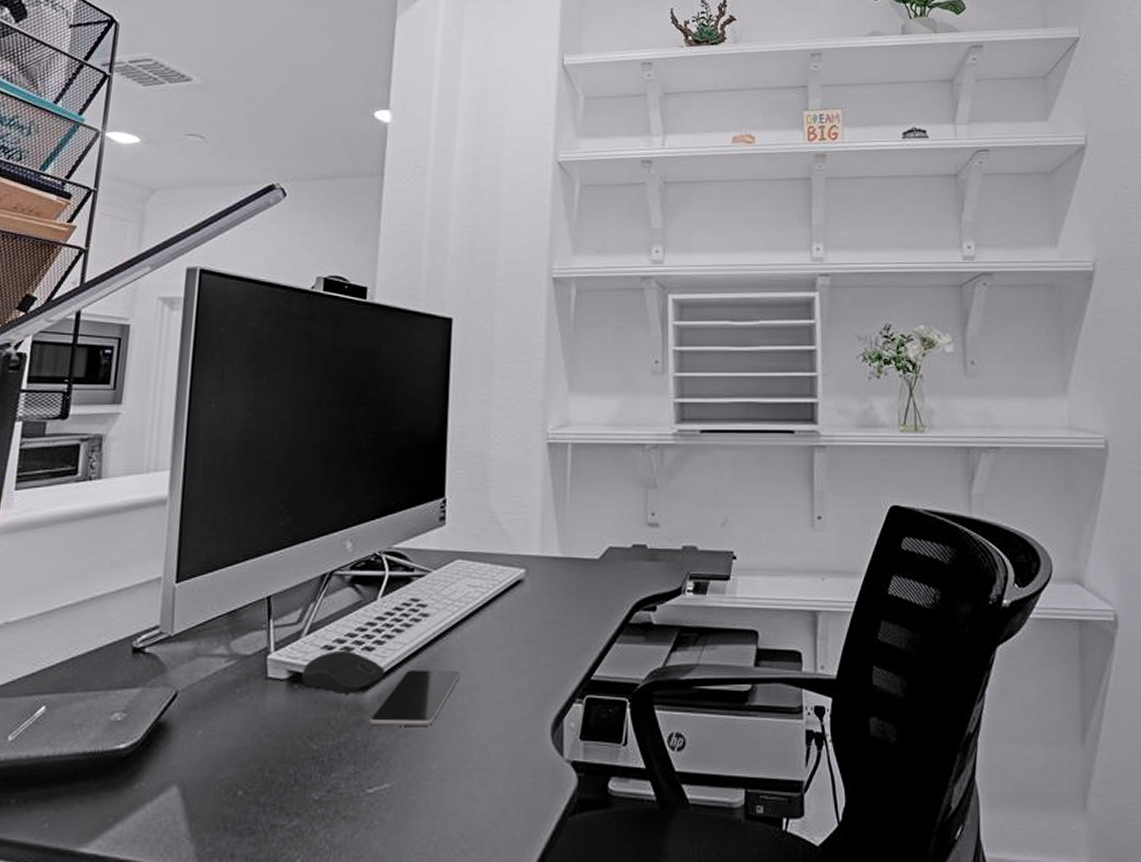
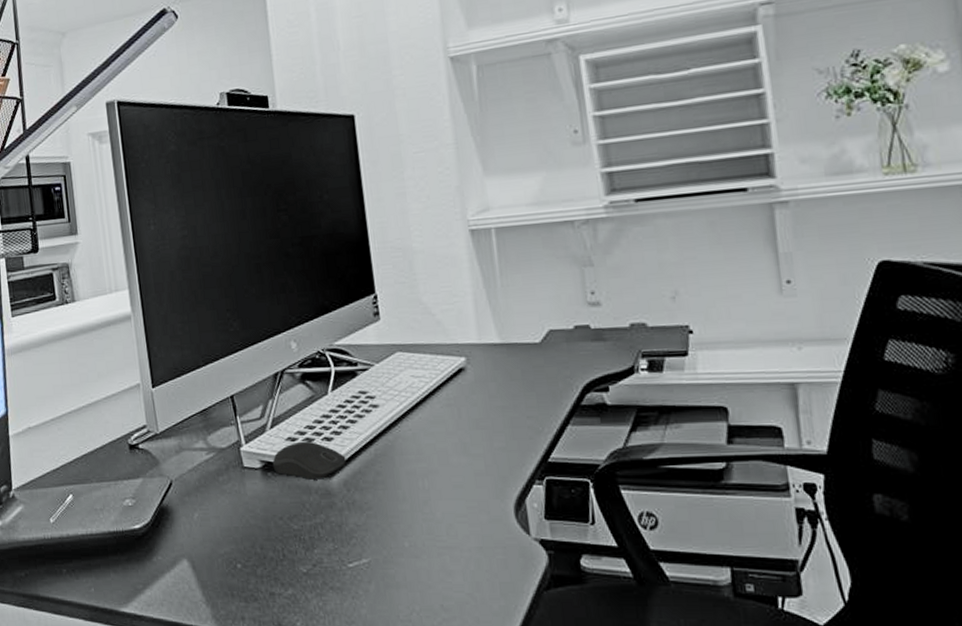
smartphone: present [369,669,461,726] -> none [339,456,418,508]

